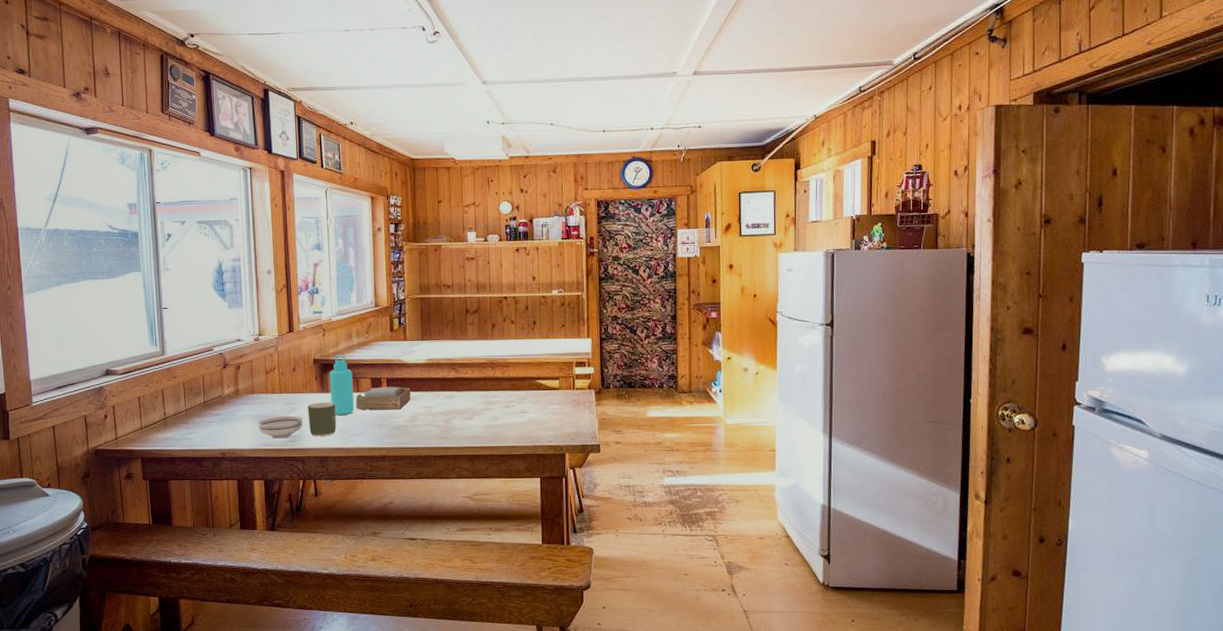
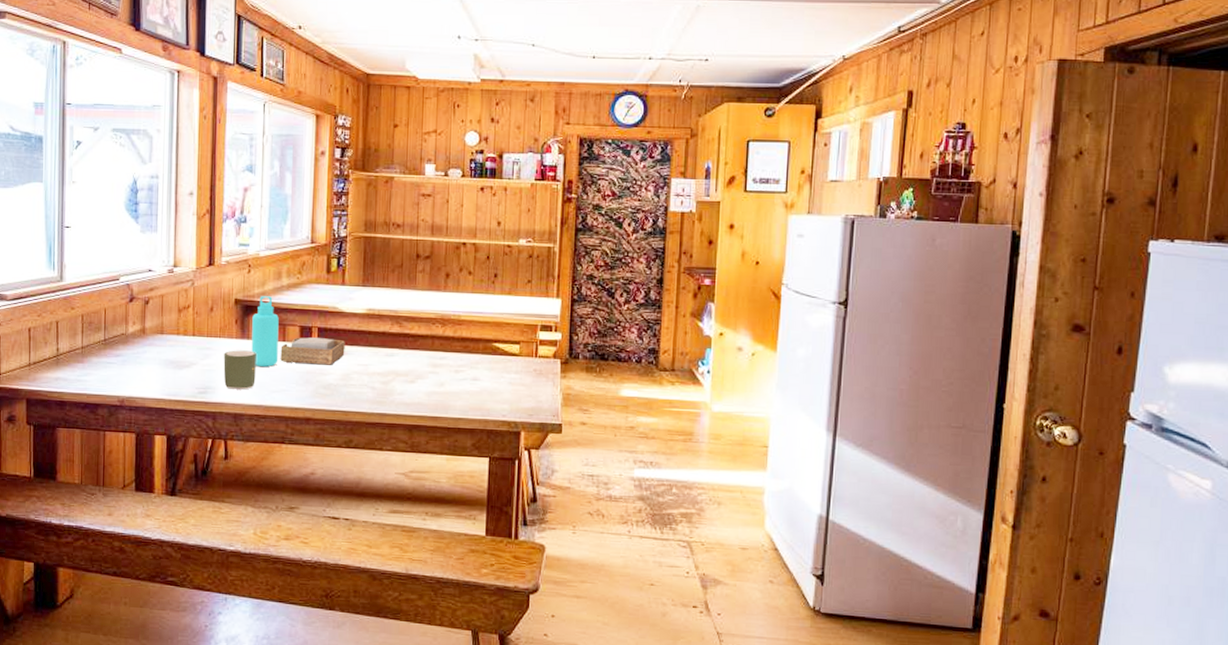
bowl: present [258,415,303,439] -> none [165,362,217,389]

